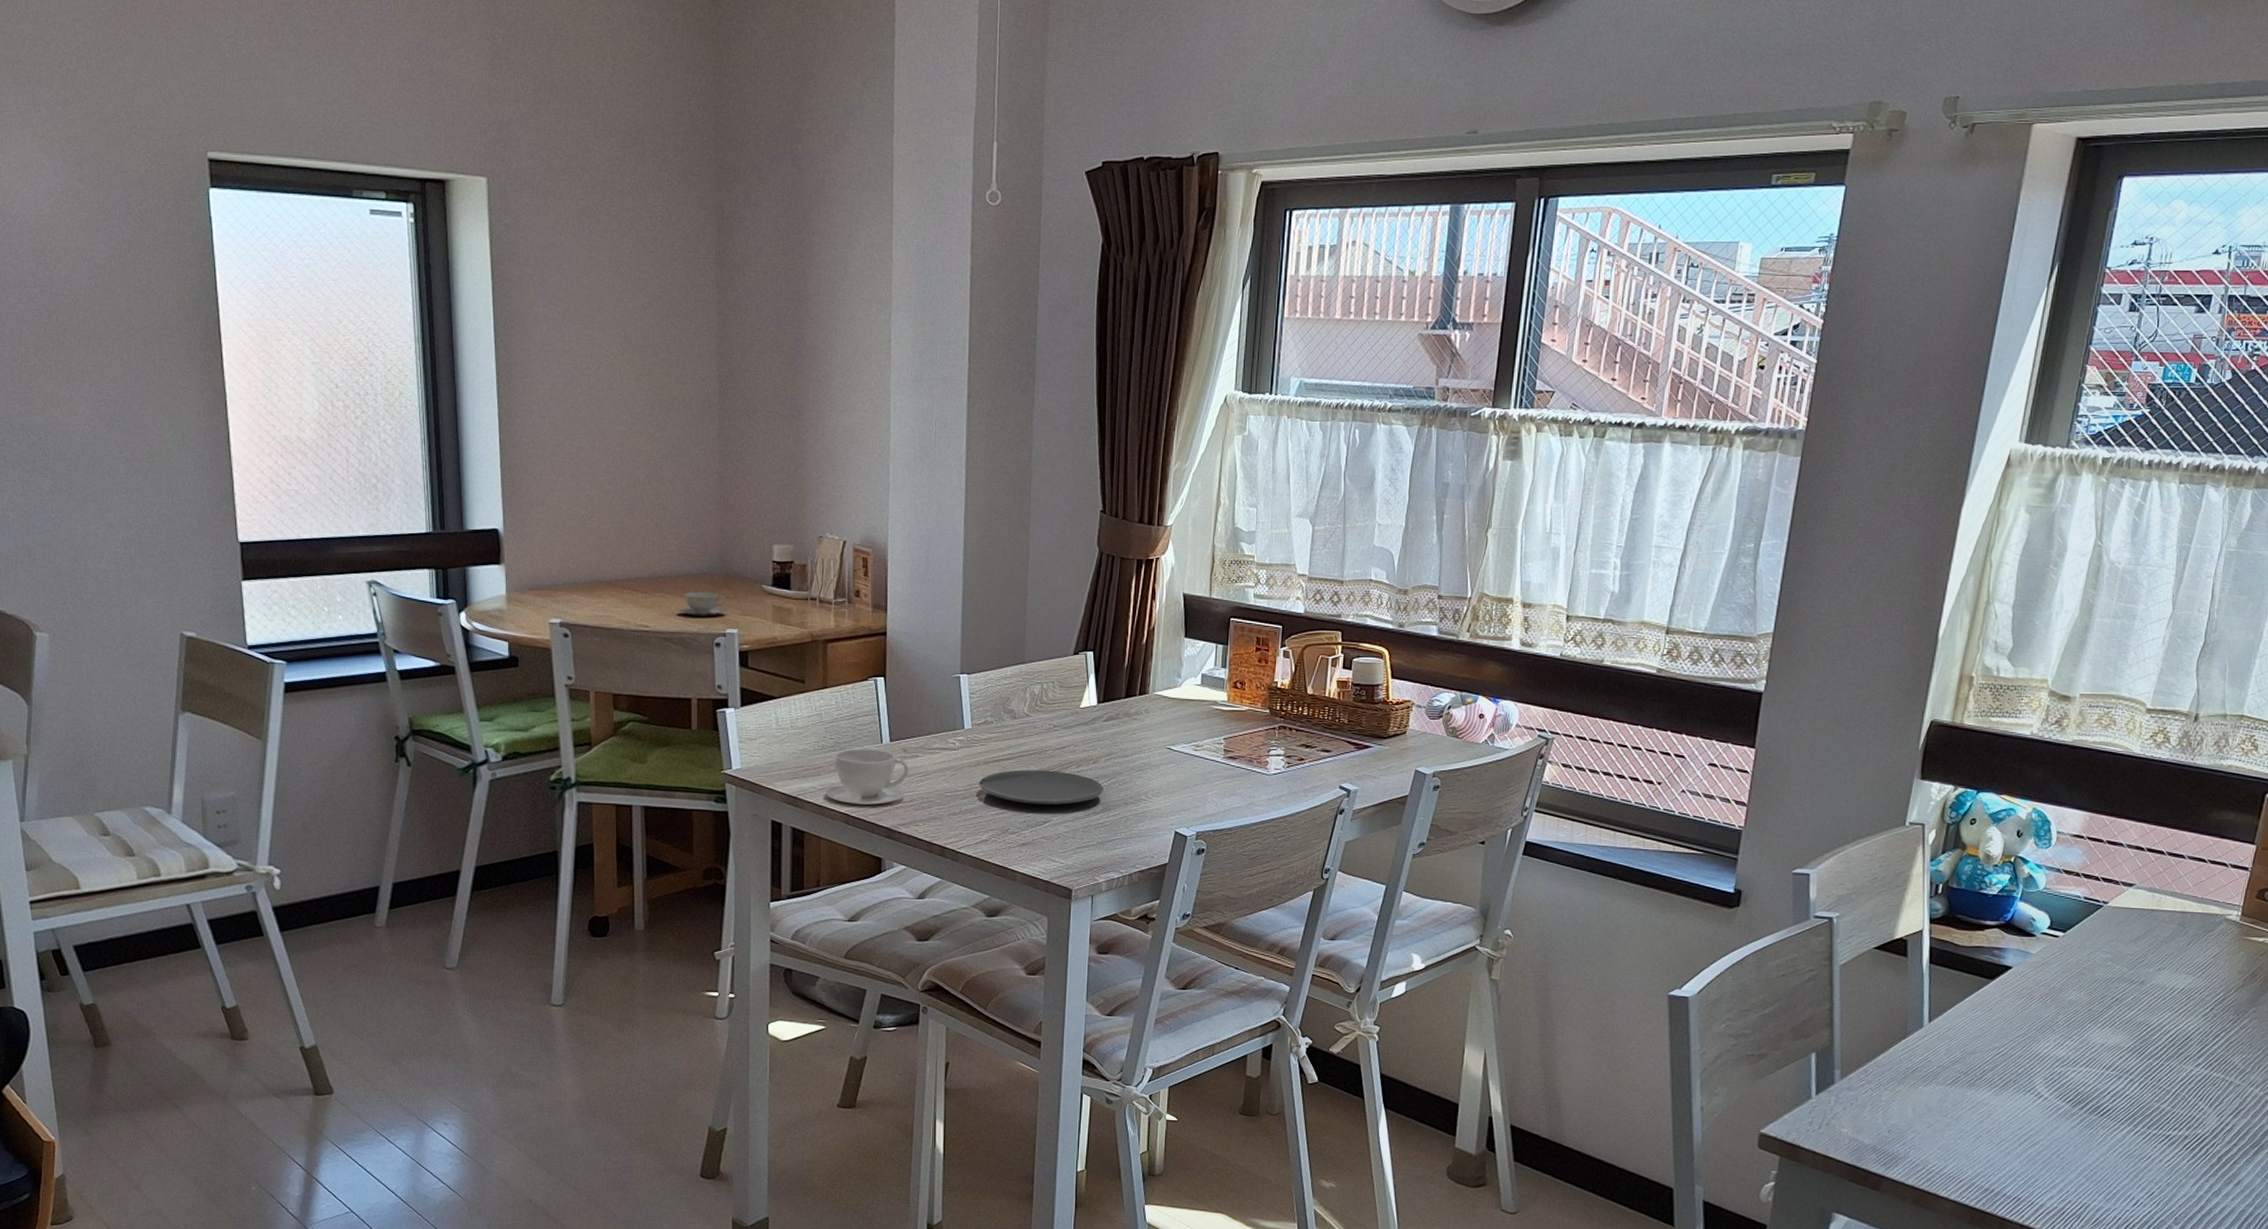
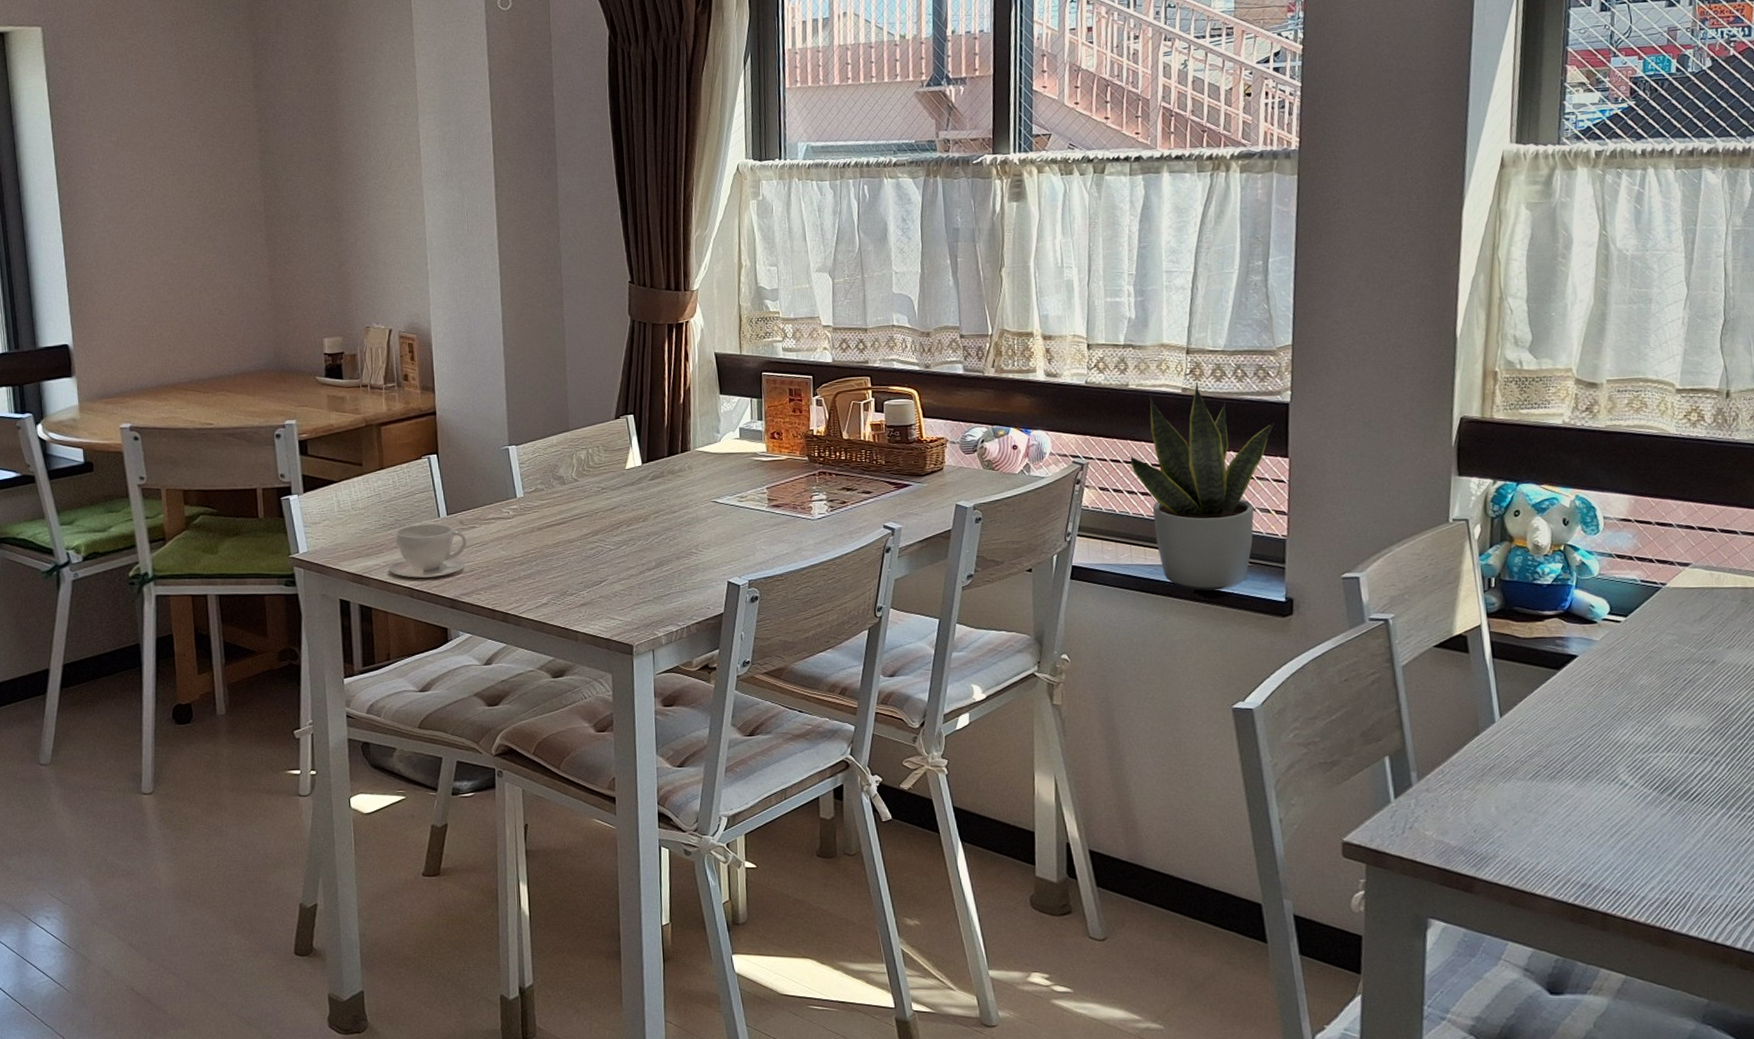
teacup: present [677,592,727,616] -> none [238,387,285,411]
plate: present [979,770,1104,805] -> none [535,531,656,566]
potted plant: none [1596,663,1746,877] -> present [1130,382,1275,591]

